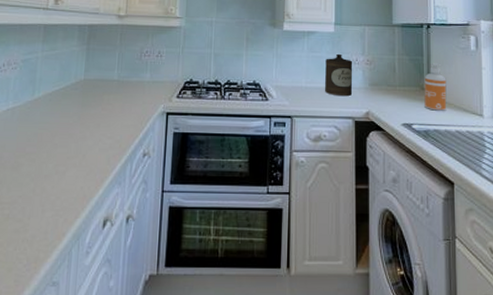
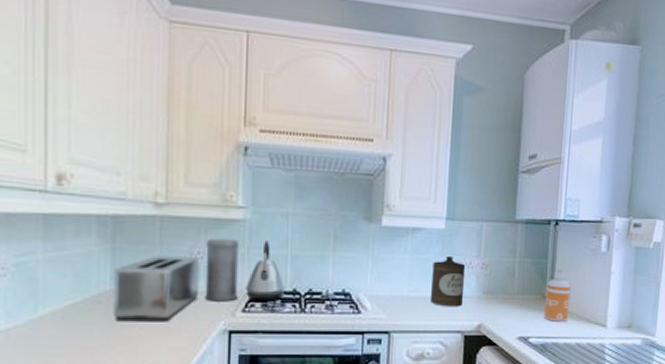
toaster: none [84,54,148,105] -> present [113,256,200,322]
canister: none [150,41,176,90] -> present [204,238,239,302]
kettle: none [180,42,210,91] -> present [246,240,285,303]

